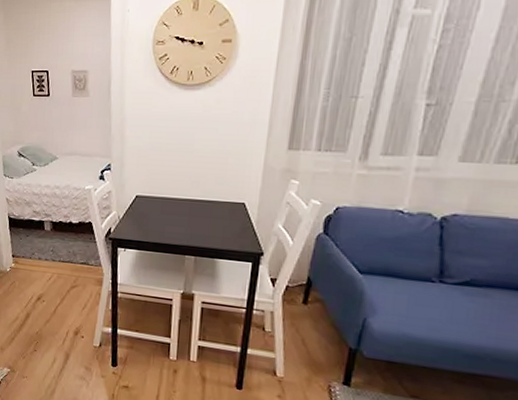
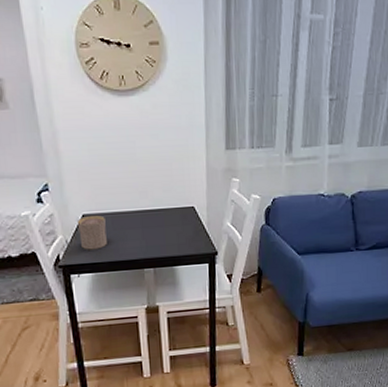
cup: none [130,197,156,229] -> present [76,215,107,250]

